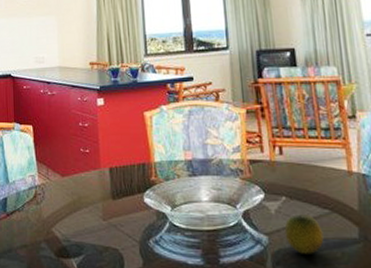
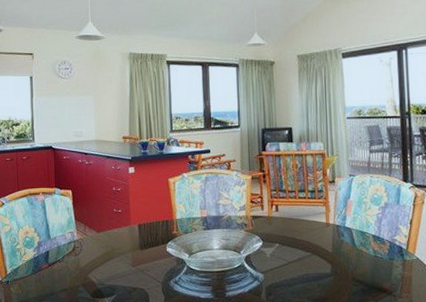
fruit: present [284,214,324,254] -> none [276,257,305,286]

